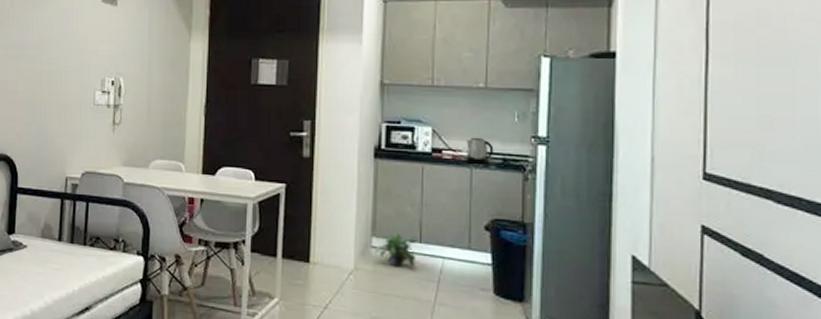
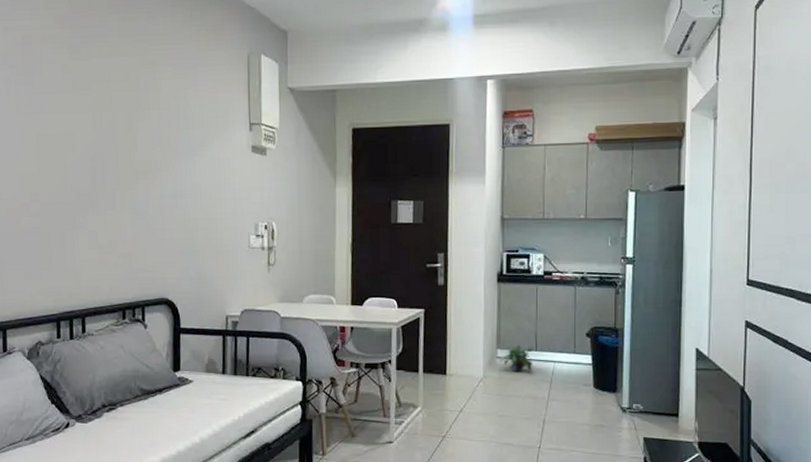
kettle: present [466,137,494,166] -> none [571,260,593,284]

